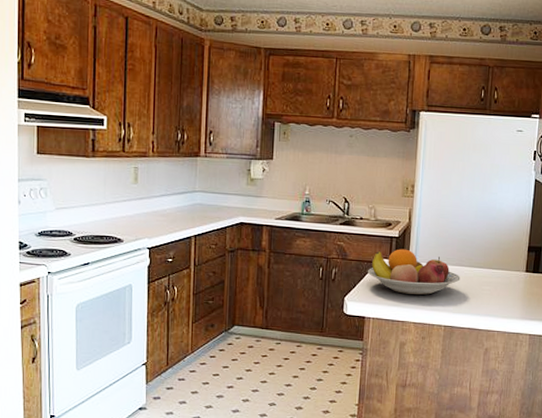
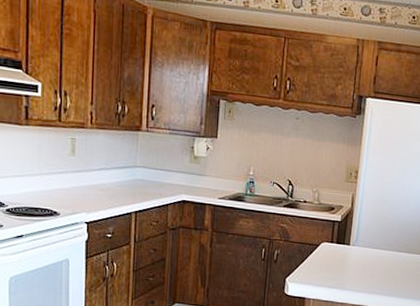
fruit bowl: present [367,249,461,295] -> none [309,233,399,278]

